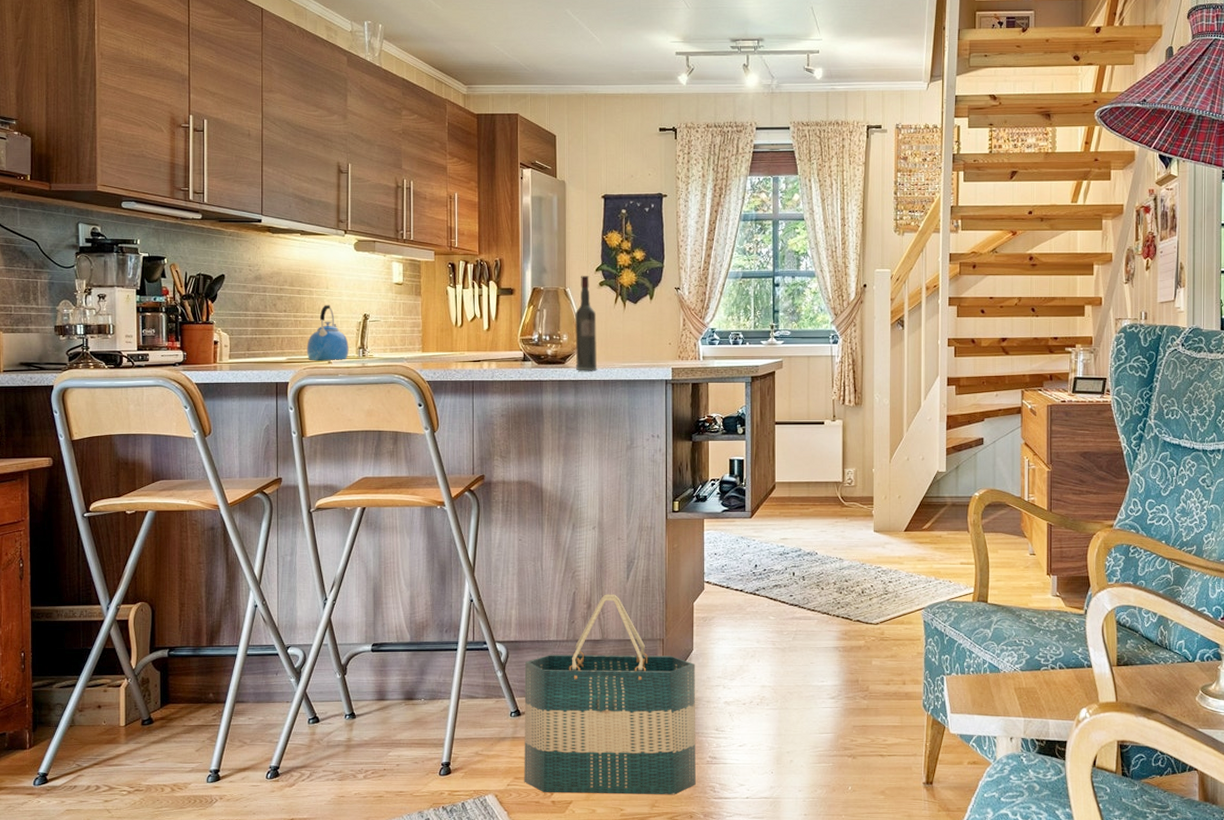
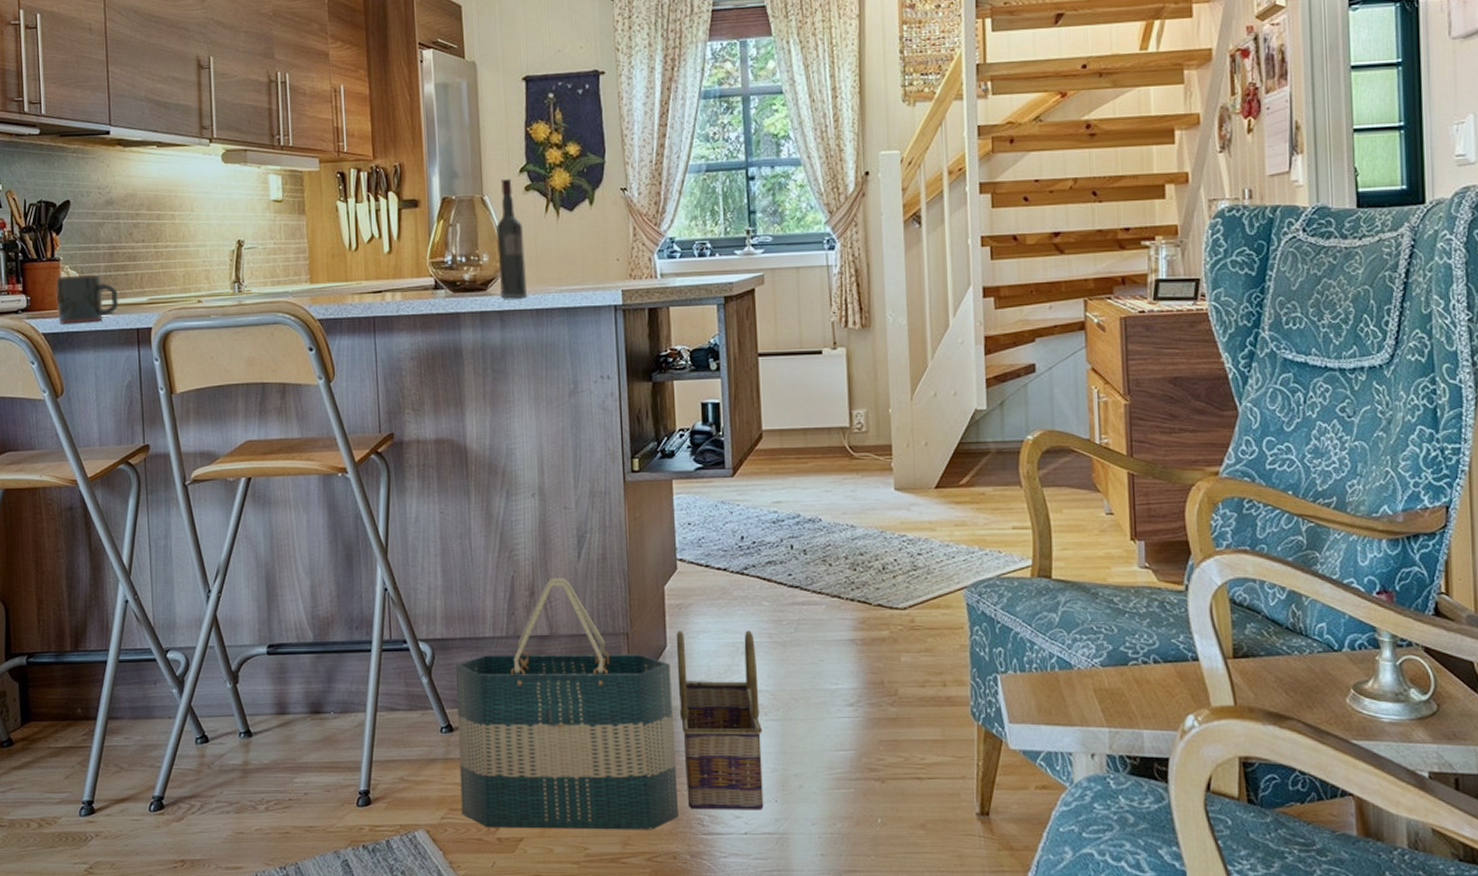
mug: none [209,336,262,376] -> present [56,274,119,324]
kettle: present [306,305,349,360] -> none [171,231,222,299]
basket: none [700,638,764,780] -> present [676,630,764,810]

